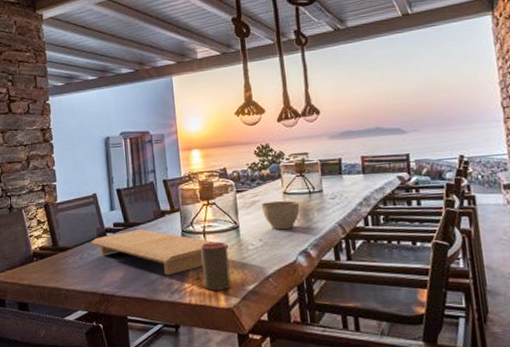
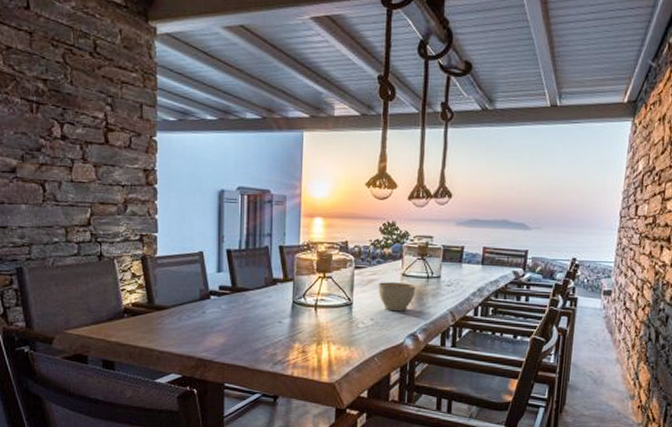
cutting board: present [90,229,229,276] -> none [191,295,339,346]
cup: present [200,241,231,291] -> none [309,316,338,365]

